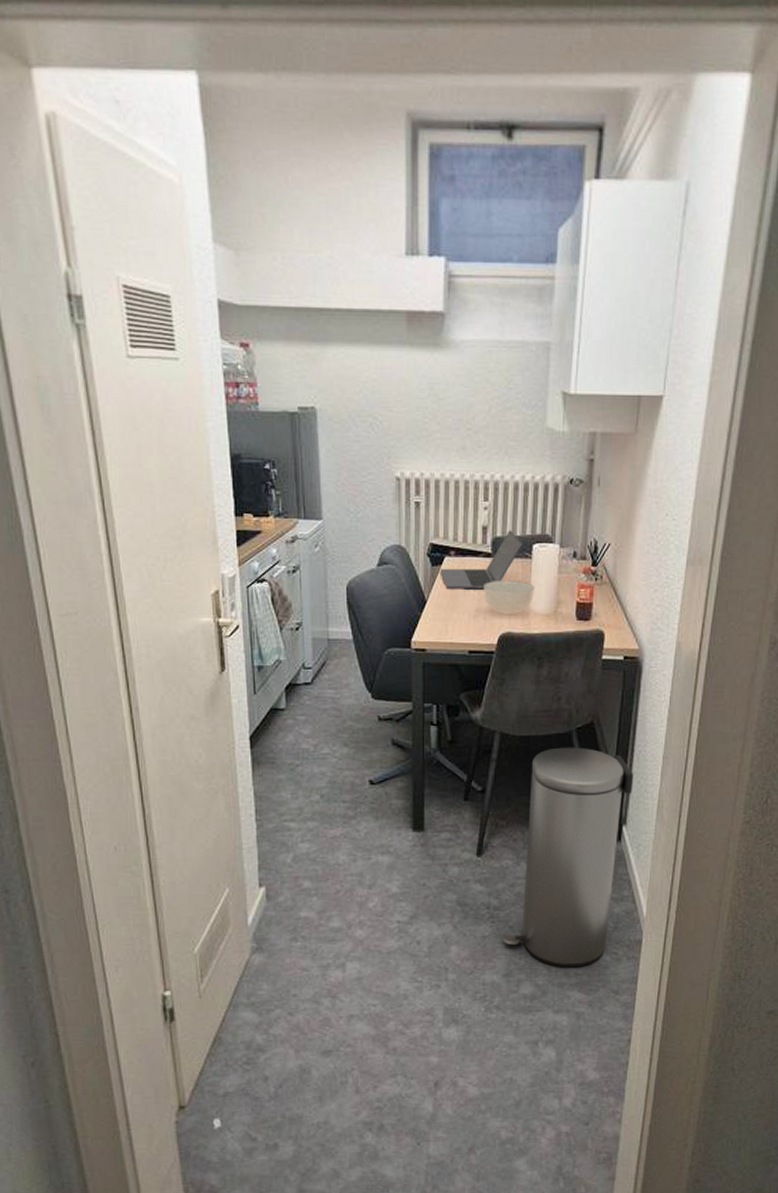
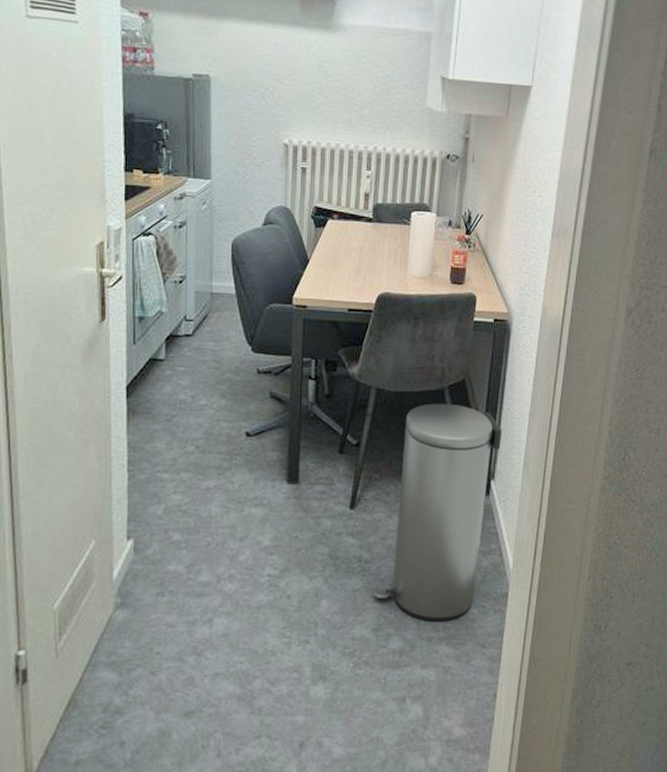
laptop: present [440,530,523,590] -> none [323,198,402,252]
bowl: present [484,579,535,615] -> none [364,243,413,277]

